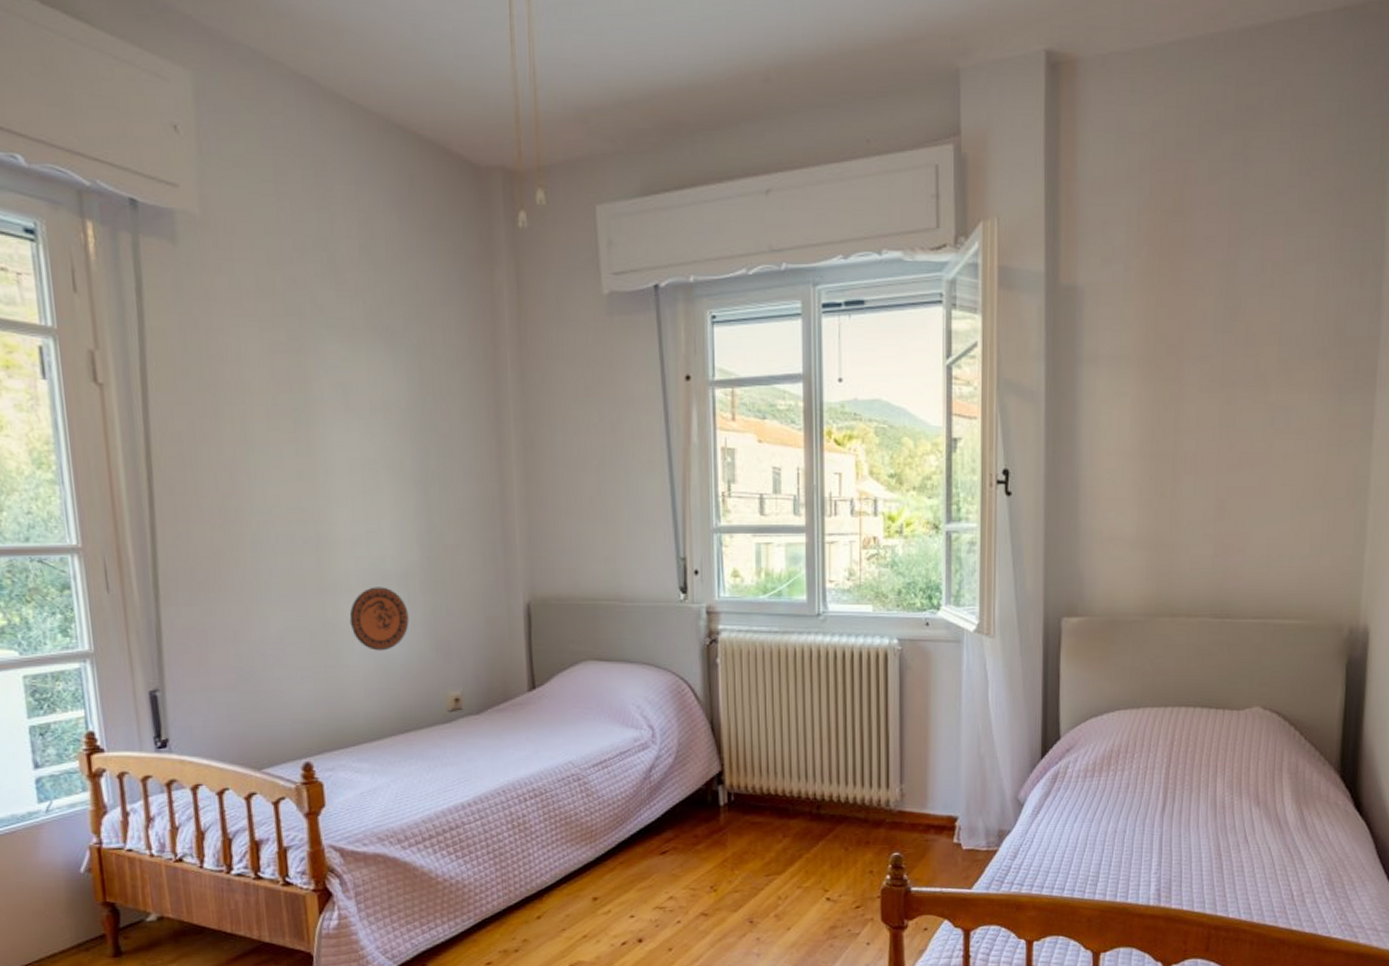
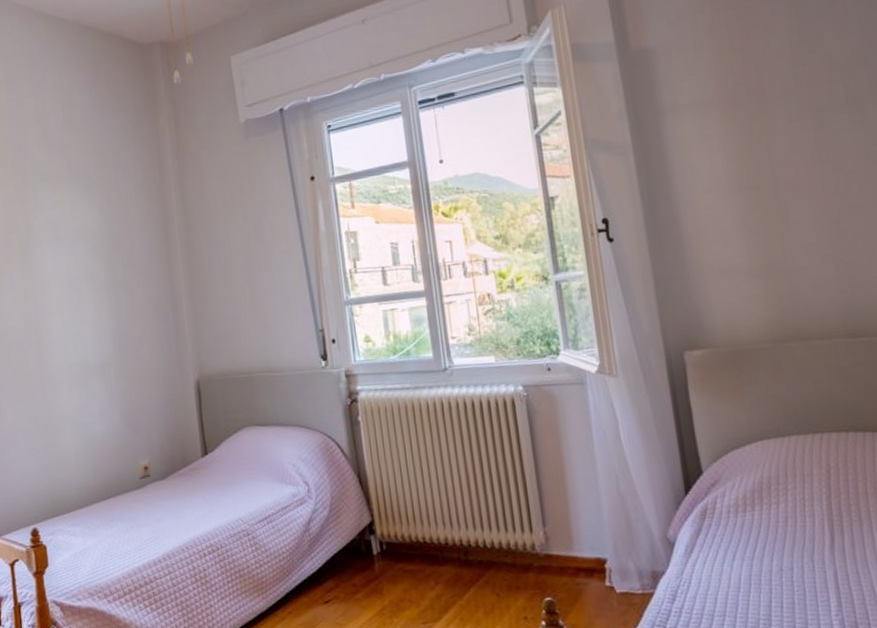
decorative plate: present [349,587,409,651] -> none [62,377,107,431]

